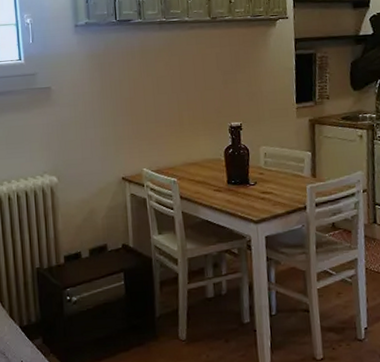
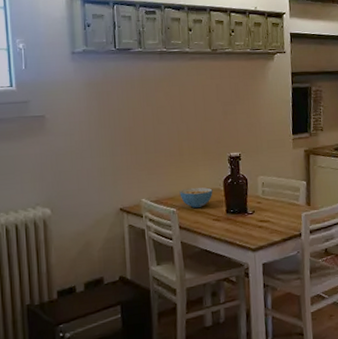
cereal bowl: none [180,157,214,179] -> present [179,187,213,209]

